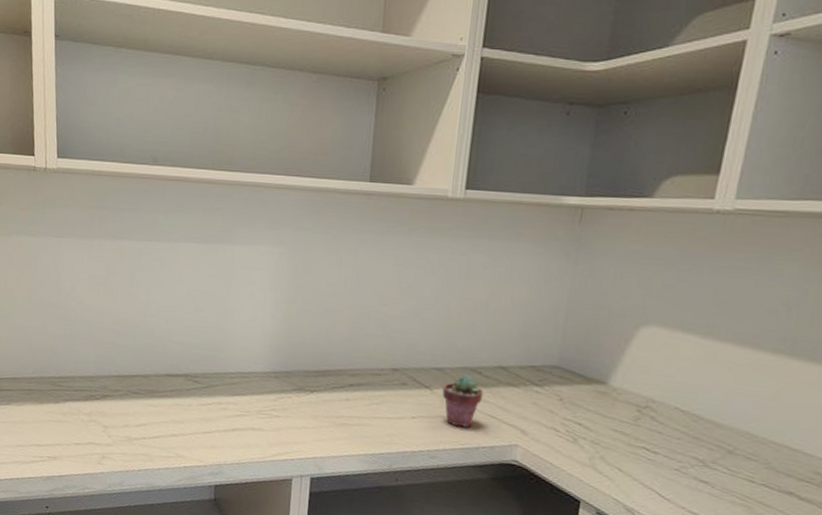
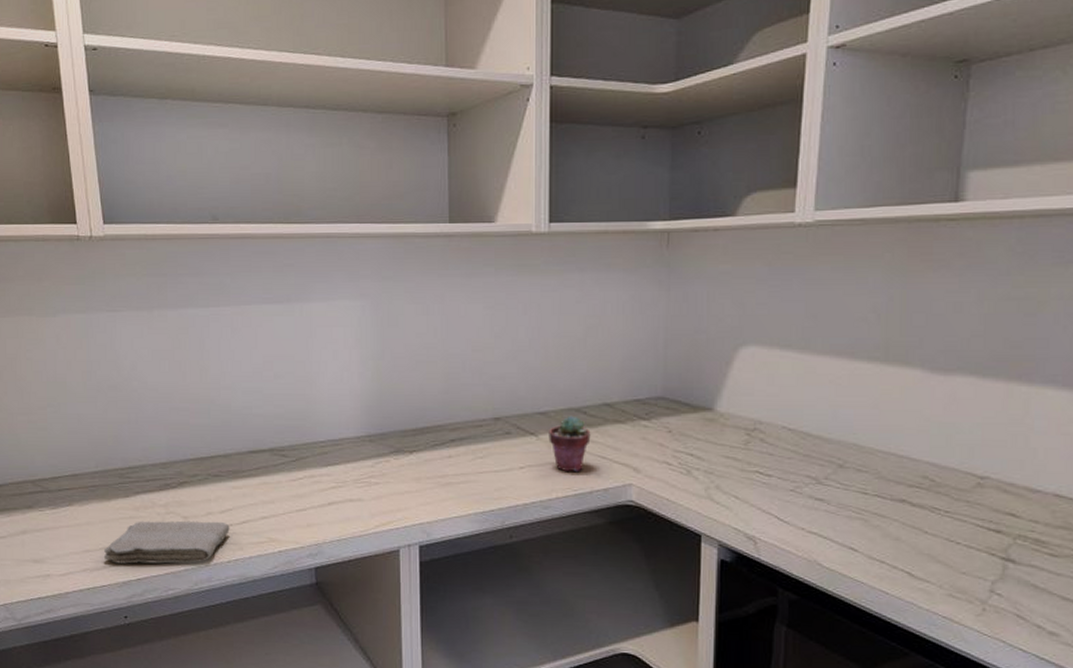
washcloth: none [32,425,143,468] -> present [103,520,230,564]

